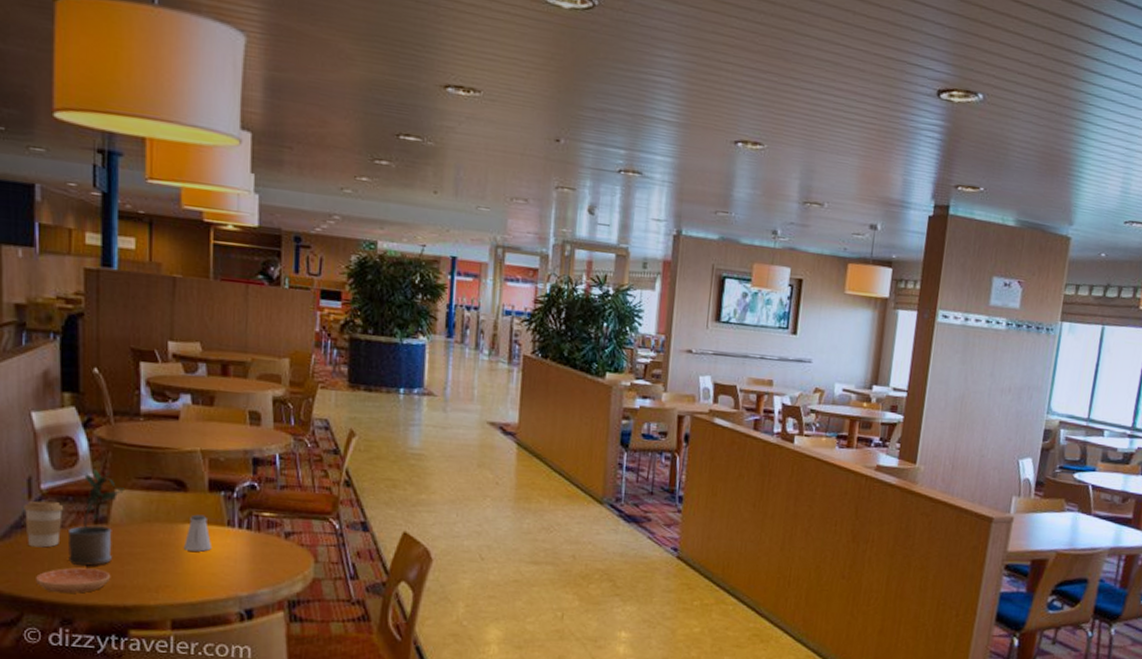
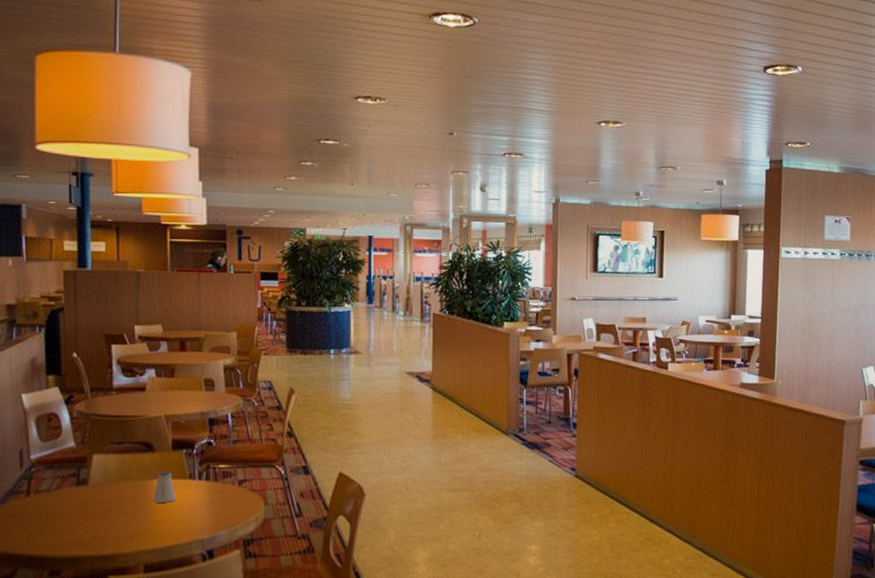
coffee cup: present [24,501,64,548] -> none [16,470,51,510]
saucer: present [36,567,111,594] -> none [28,525,92,548]
potted plant: present [67,469,124,566] -> none [54,438,101,522]

